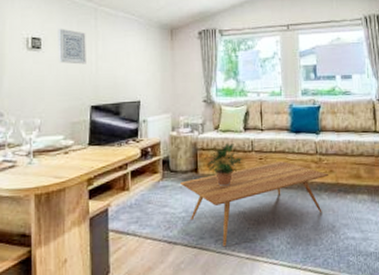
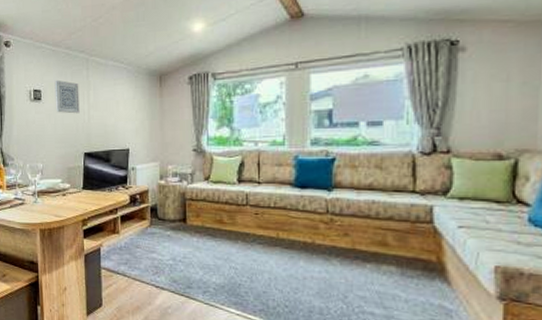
coffee table: present [181,161,328,247] -> none [168,218,342,300]
potted plant: present [203,143,243,187] -> none [192,194,235,240]

